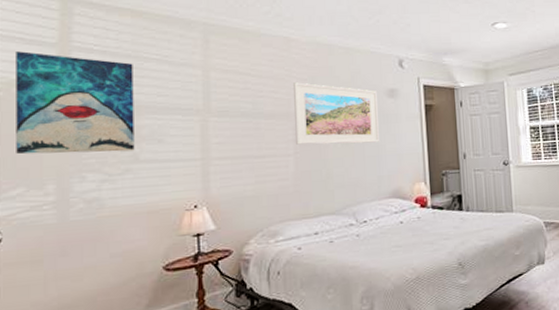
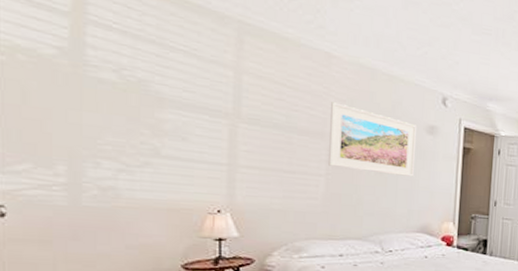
wall art: present [16,51,135,155] -> none [21,13,157,145]

